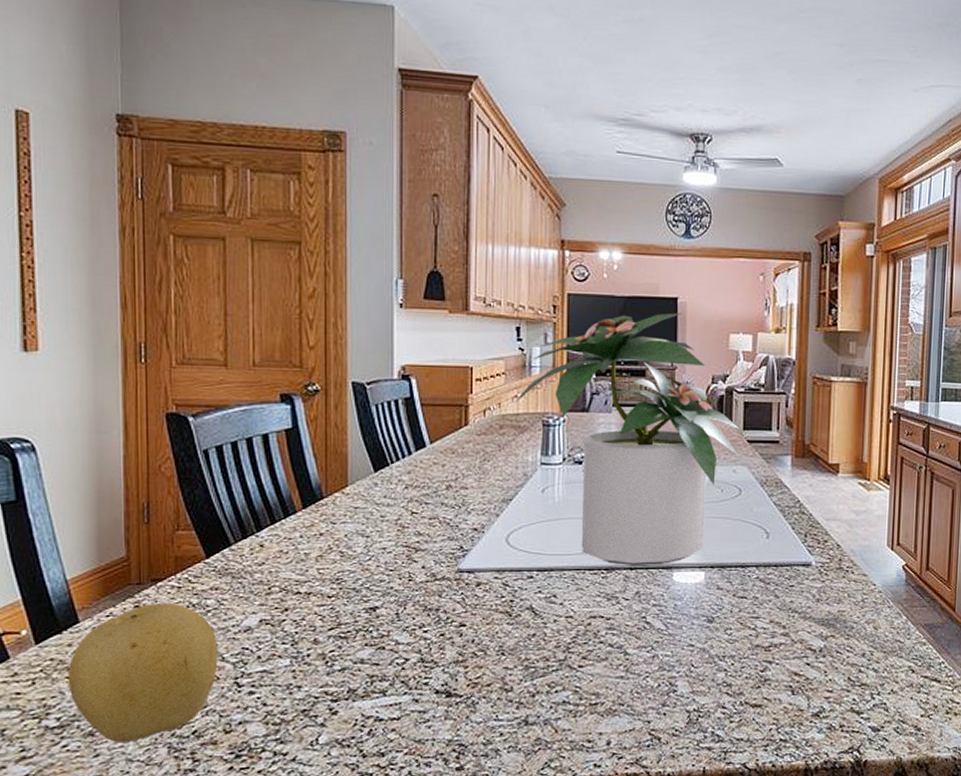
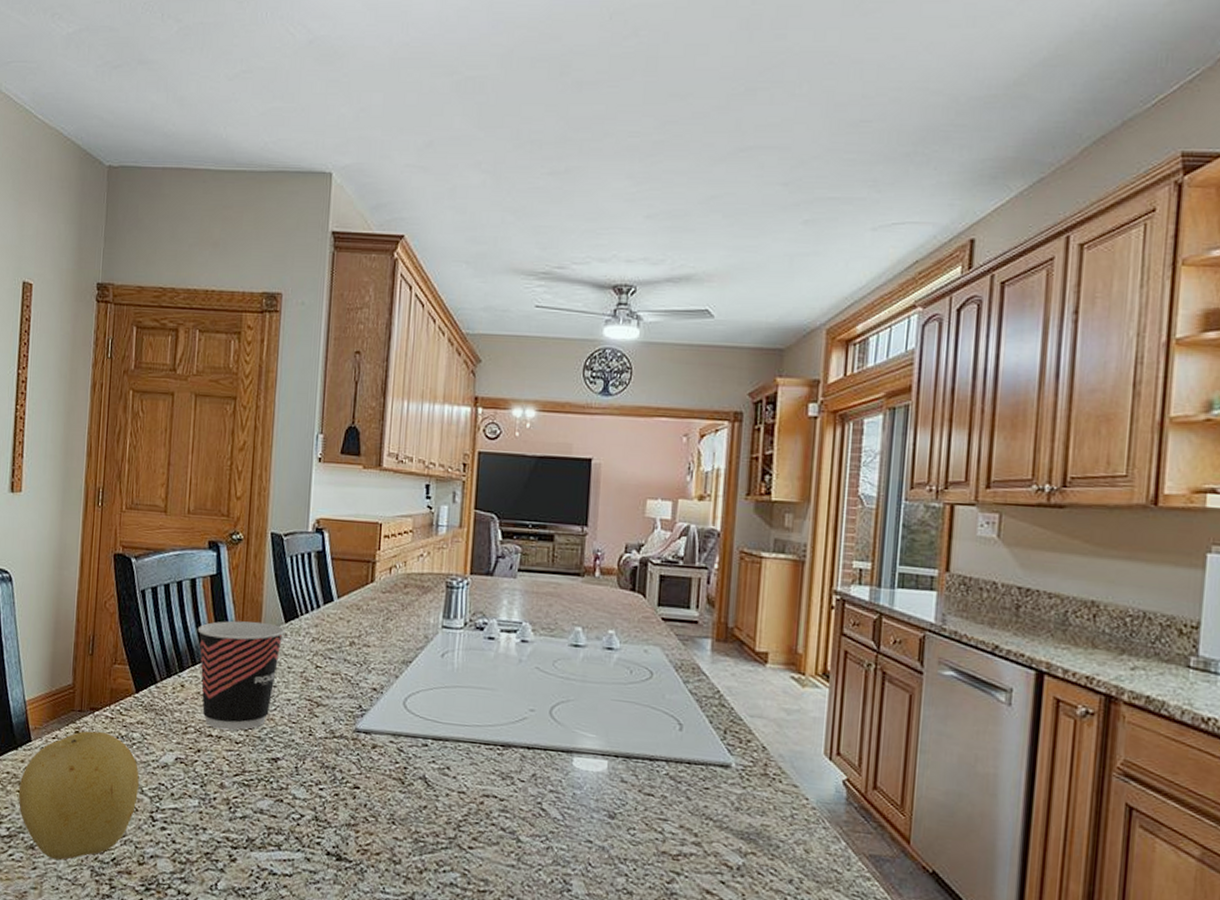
cup: none [274,473,374,585] -> present [197,620,284,731]
potted plant: present [514,313,740,566] -> none [419,474,654,748]

